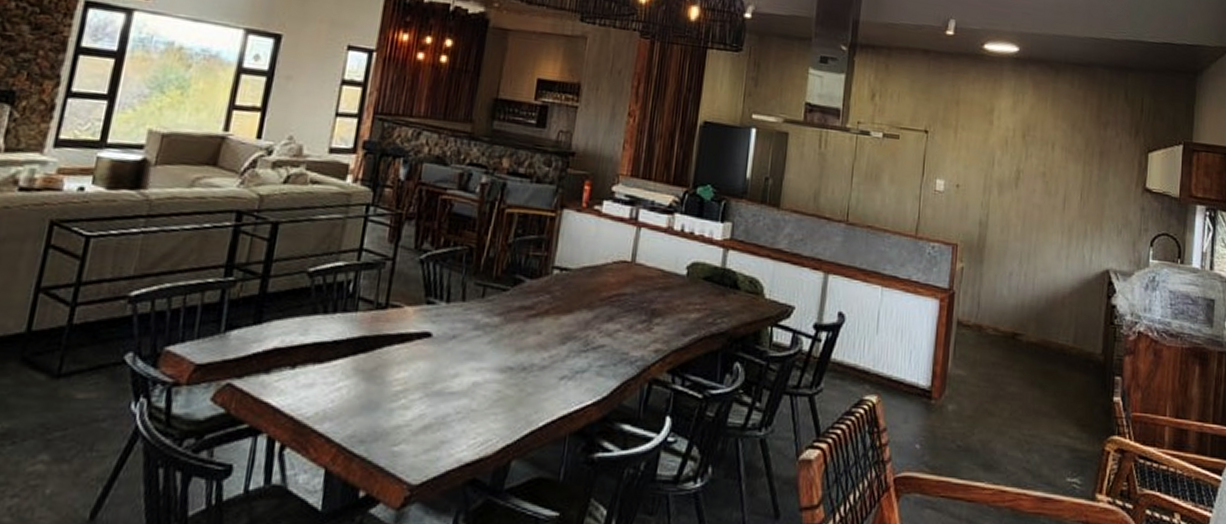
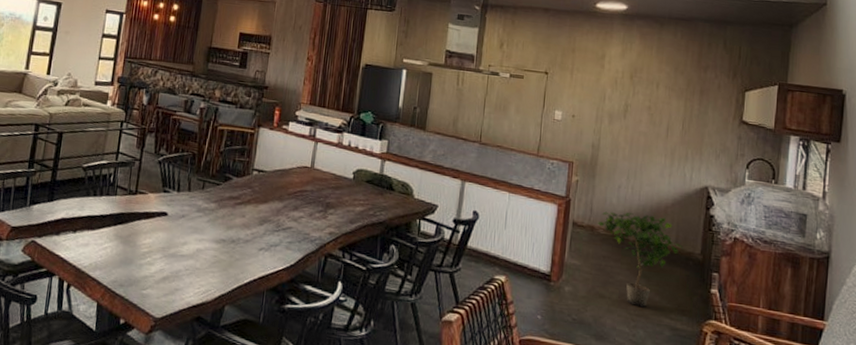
potted plant: none [986,306,1083,426] -> present [597,211,684,308]

